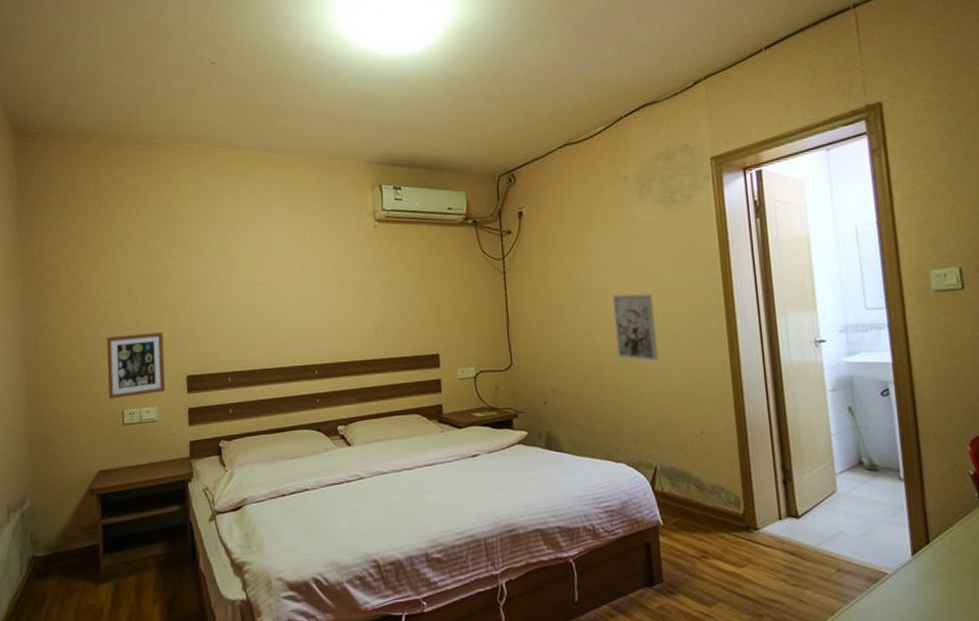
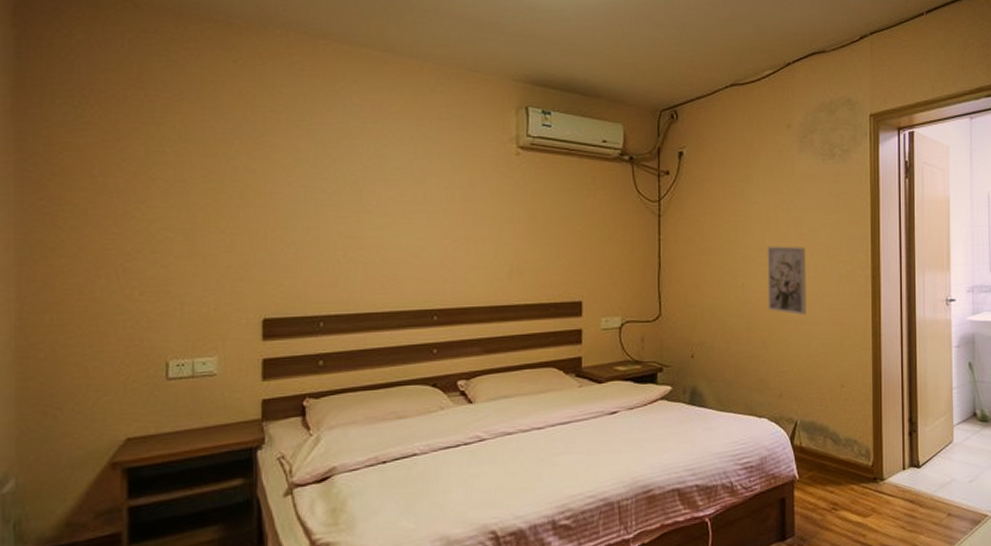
picture frame: present [107,332,166,399] -> none [146,264,232,347]

